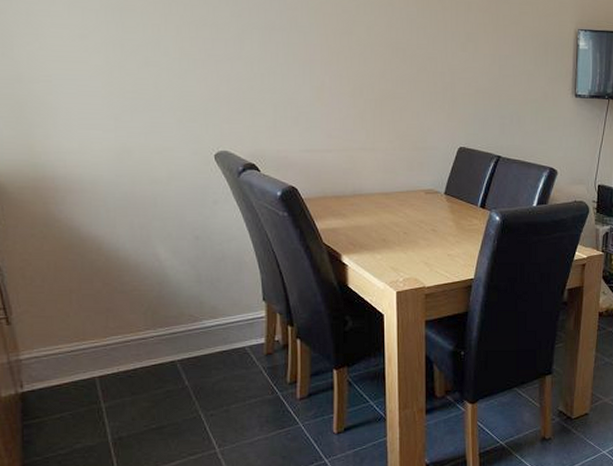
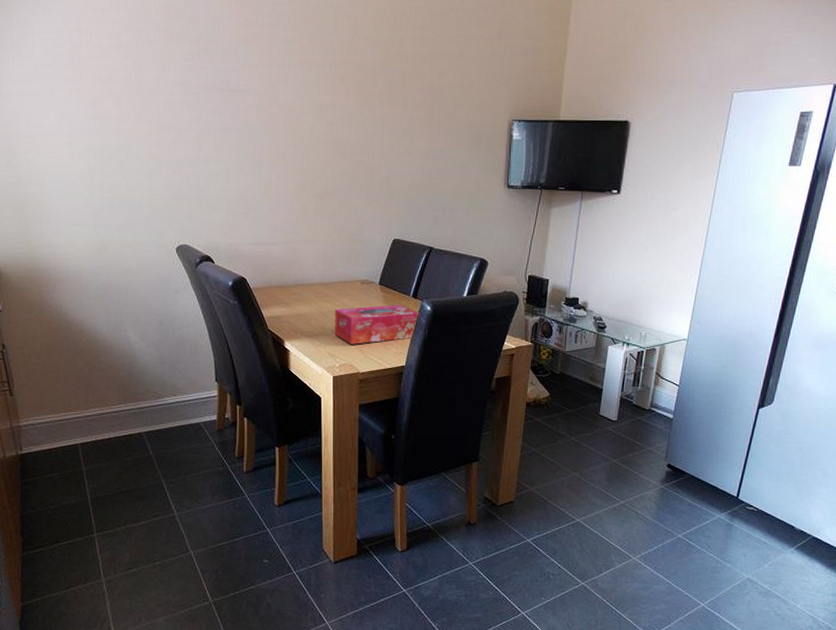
tissue box: none [397,215,488,257] -> present [334,305,419,345]

